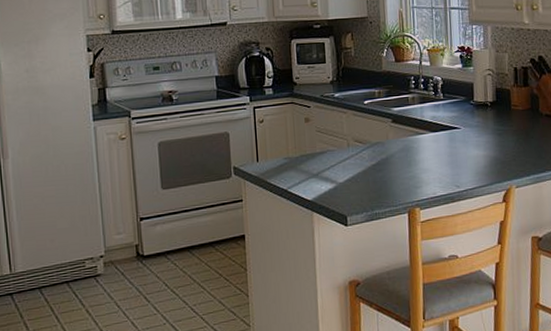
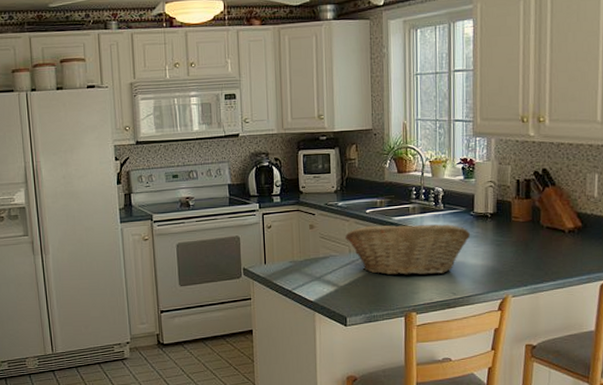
fruit basket: none [343,114,472,170] -> present [345,224,471,276]

